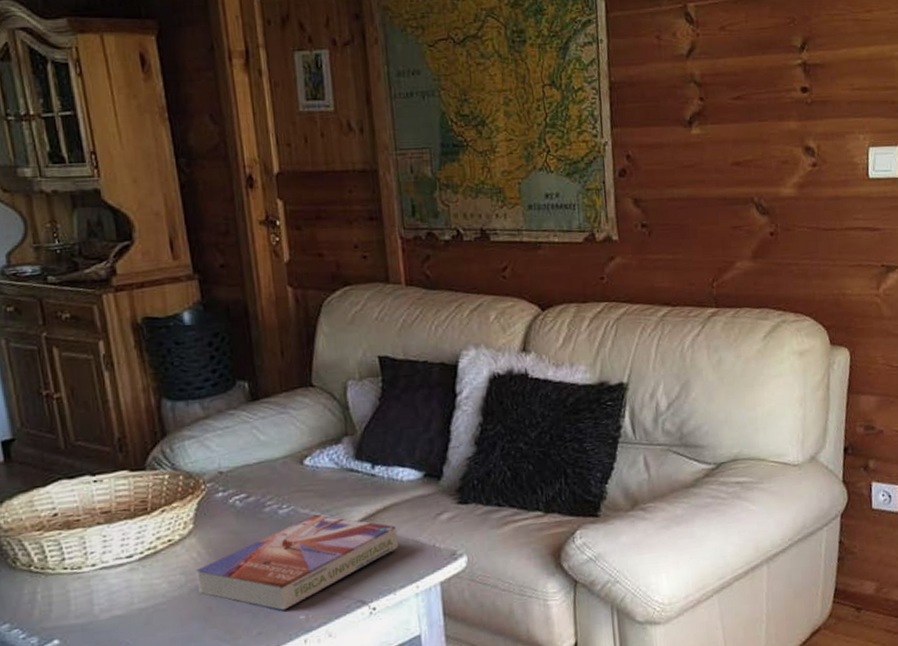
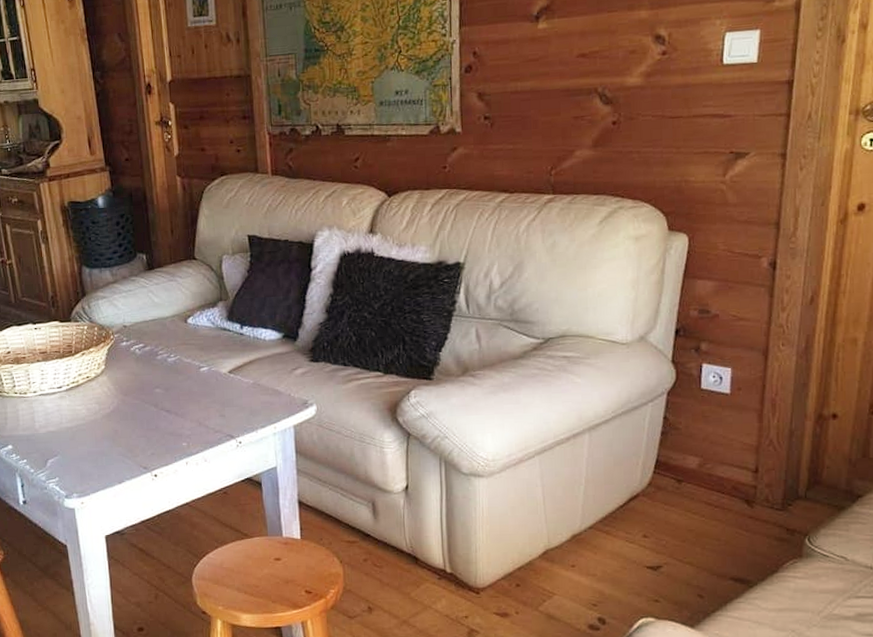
textbook: present [196,514,398,612] -> none [107,363,260,439]

